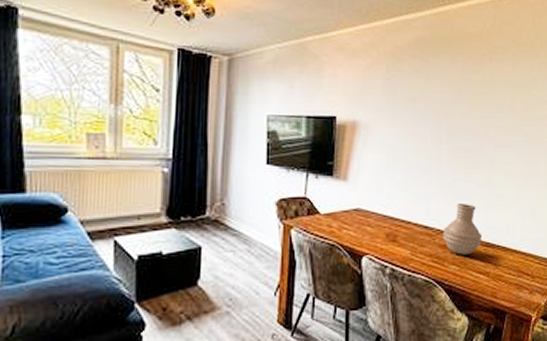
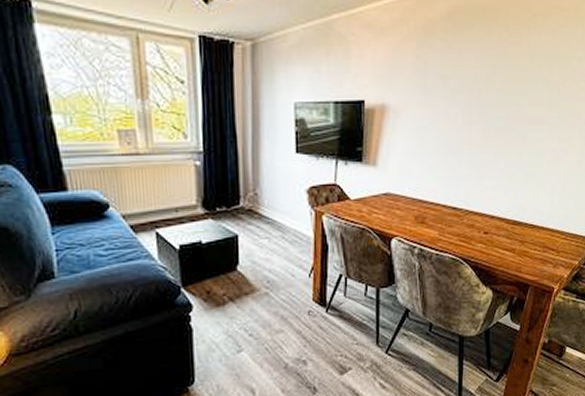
vase: present [442,204,483,255] -> none [470,184,510,234]

